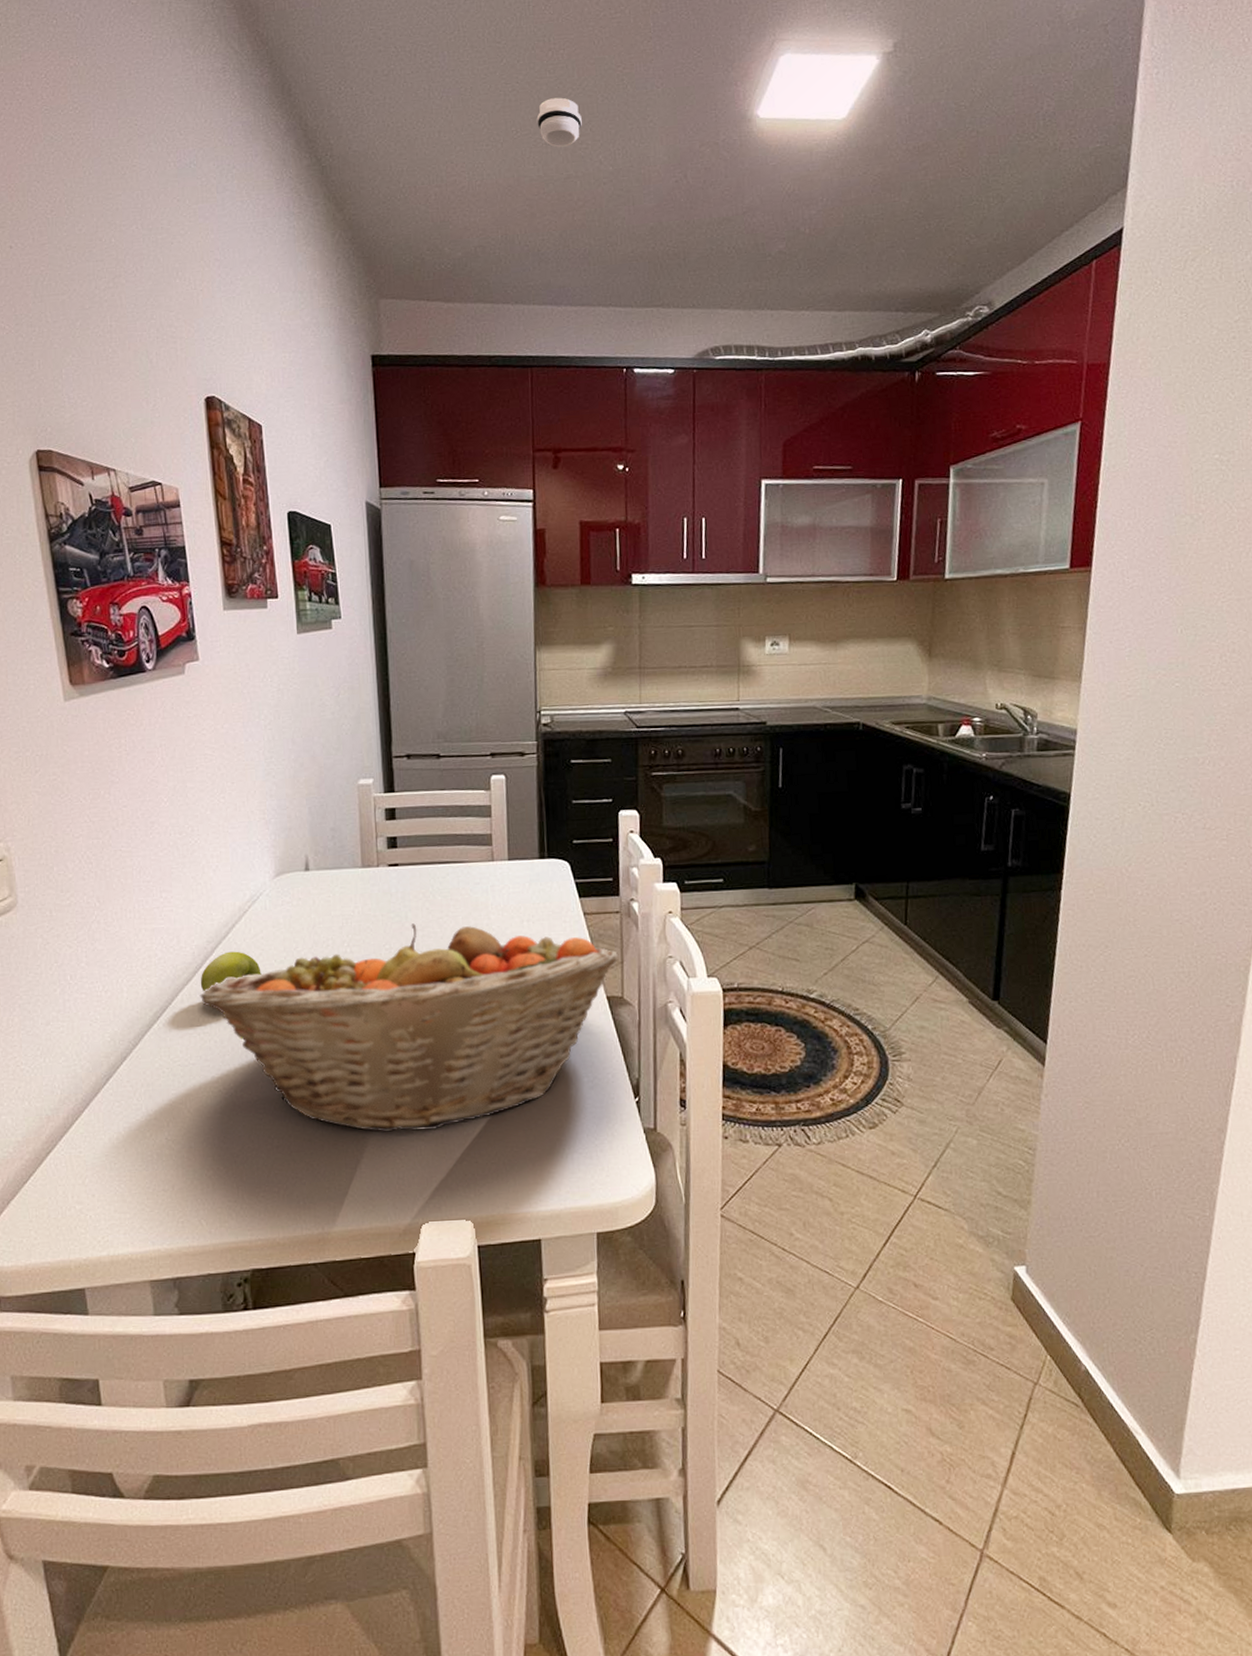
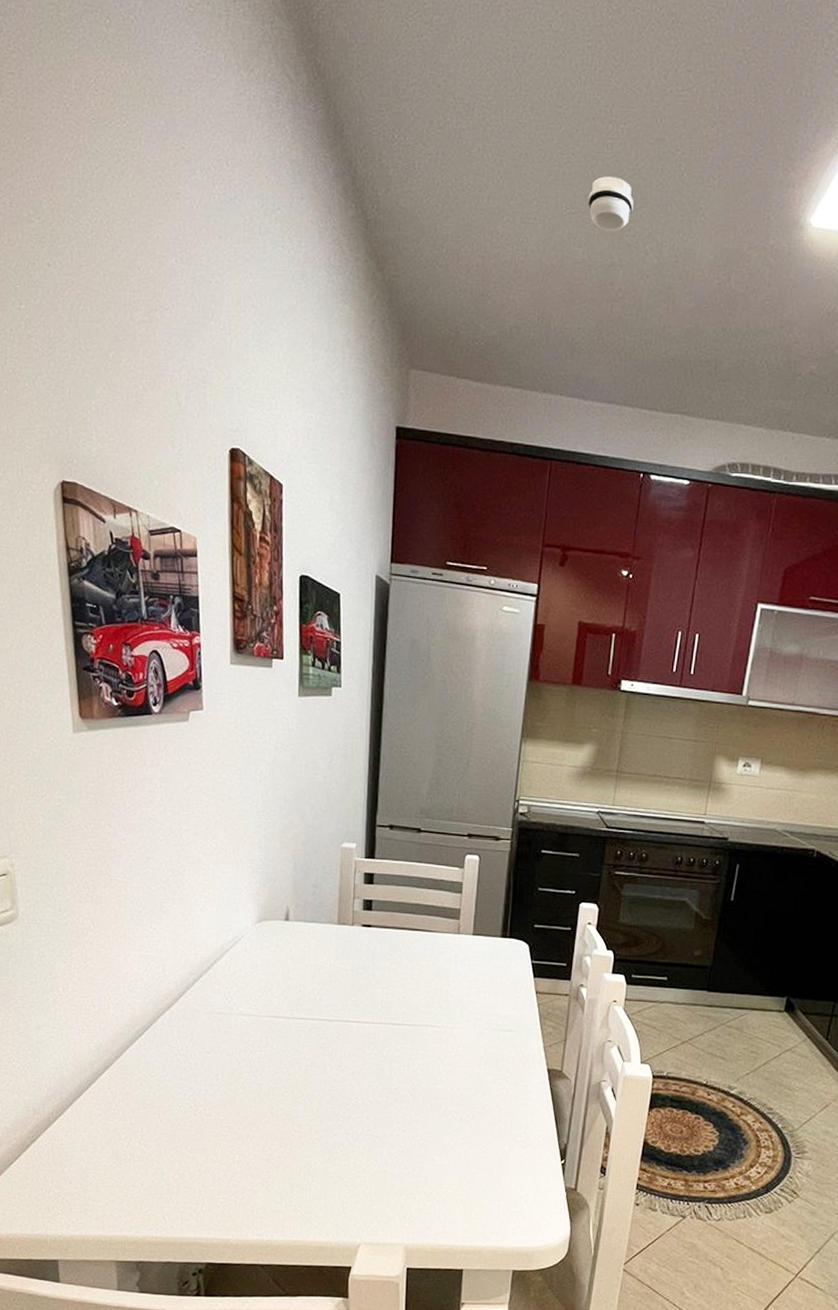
fruit basket: present [199,923,618,1132] -> none [179,981,562,1165]
apple: present [200,951,261,992] -> none [180,985,237,1018]

